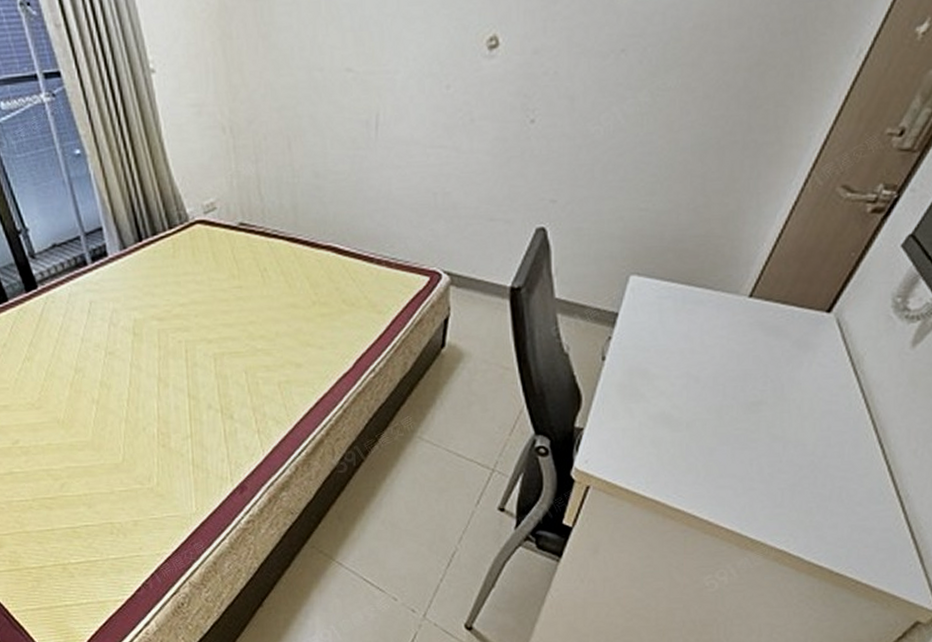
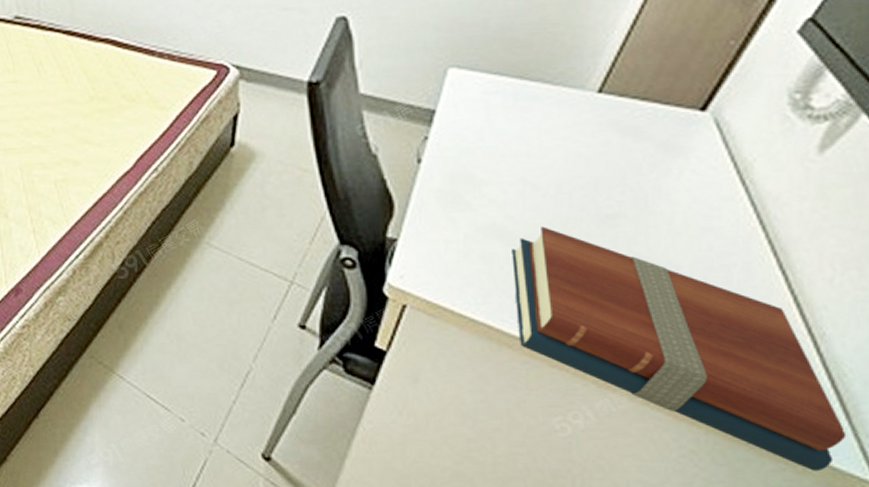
books: none [676,414,920,606] -> present [512,226,847,472]

